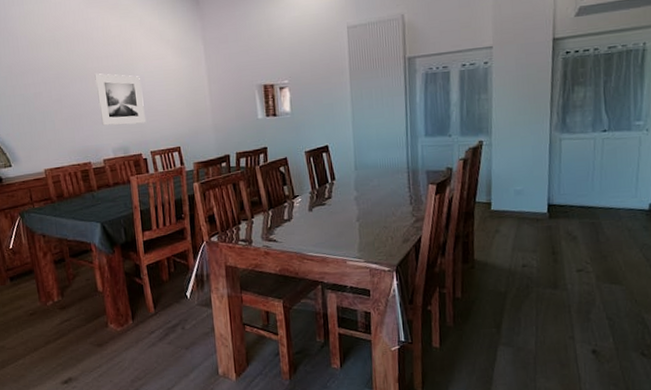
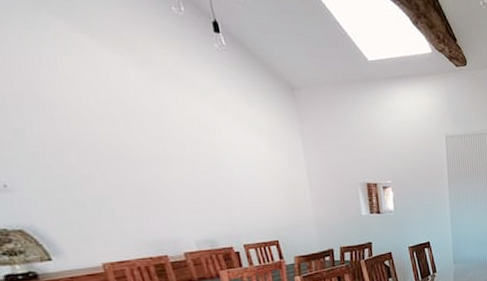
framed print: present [94,73,146,126] -> none [167,159,236,217]

